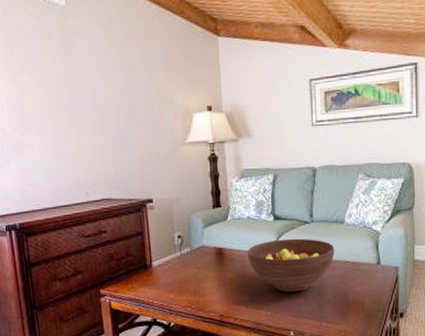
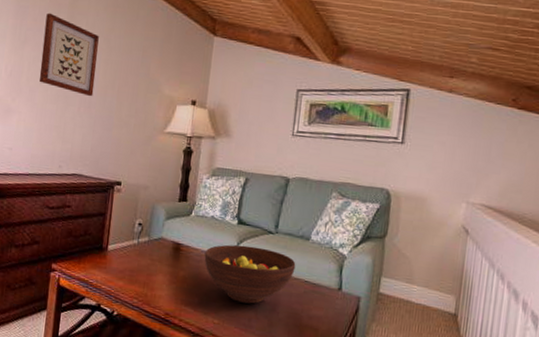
wall art: none [37,36,106,119] -> present [39,12,99,97]

